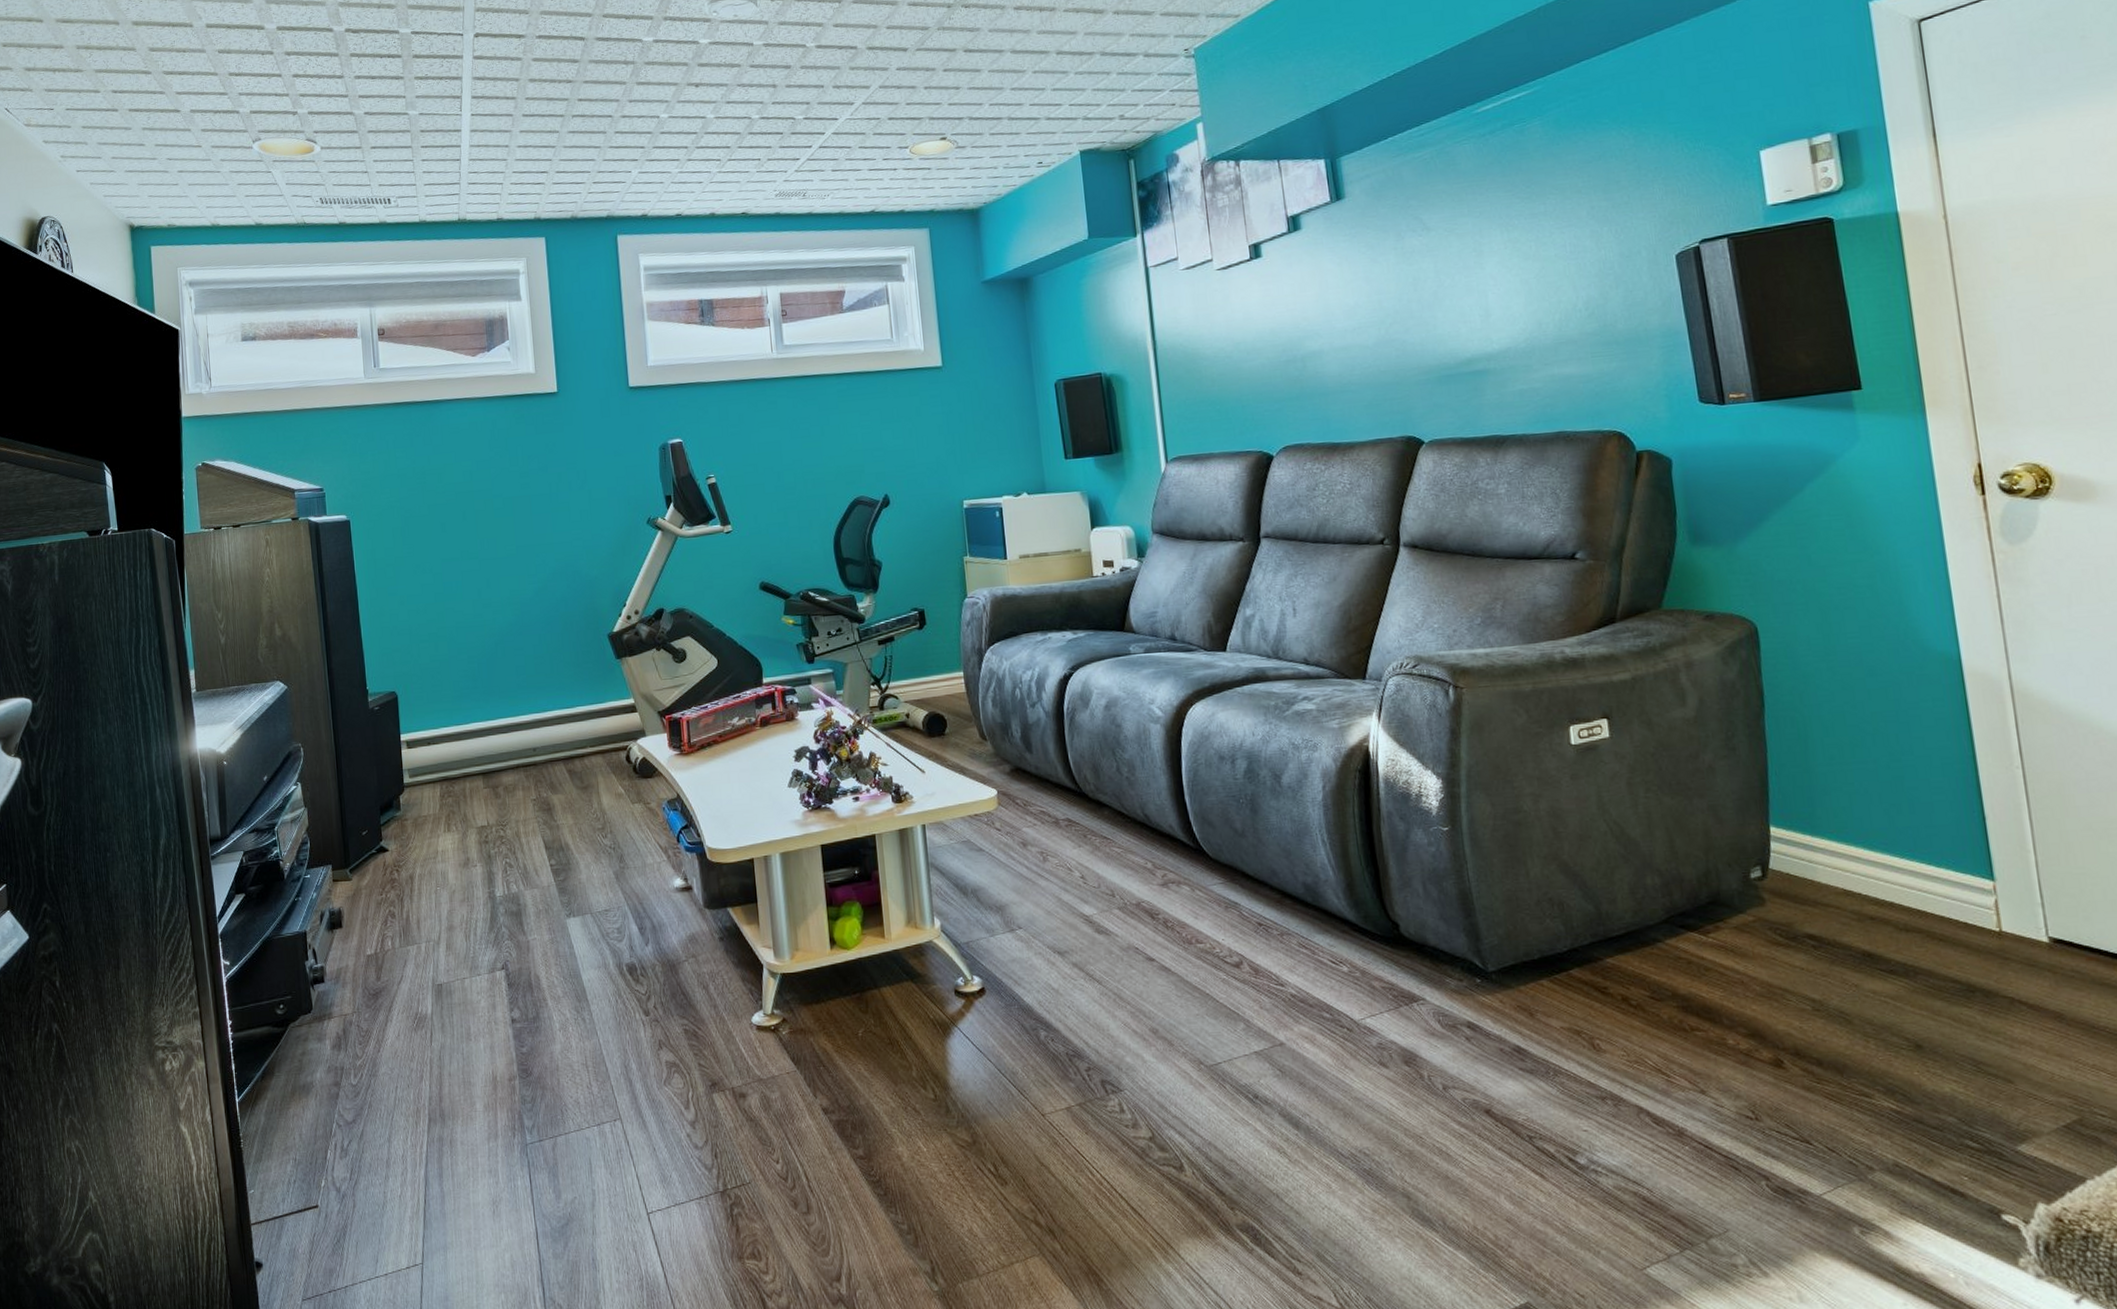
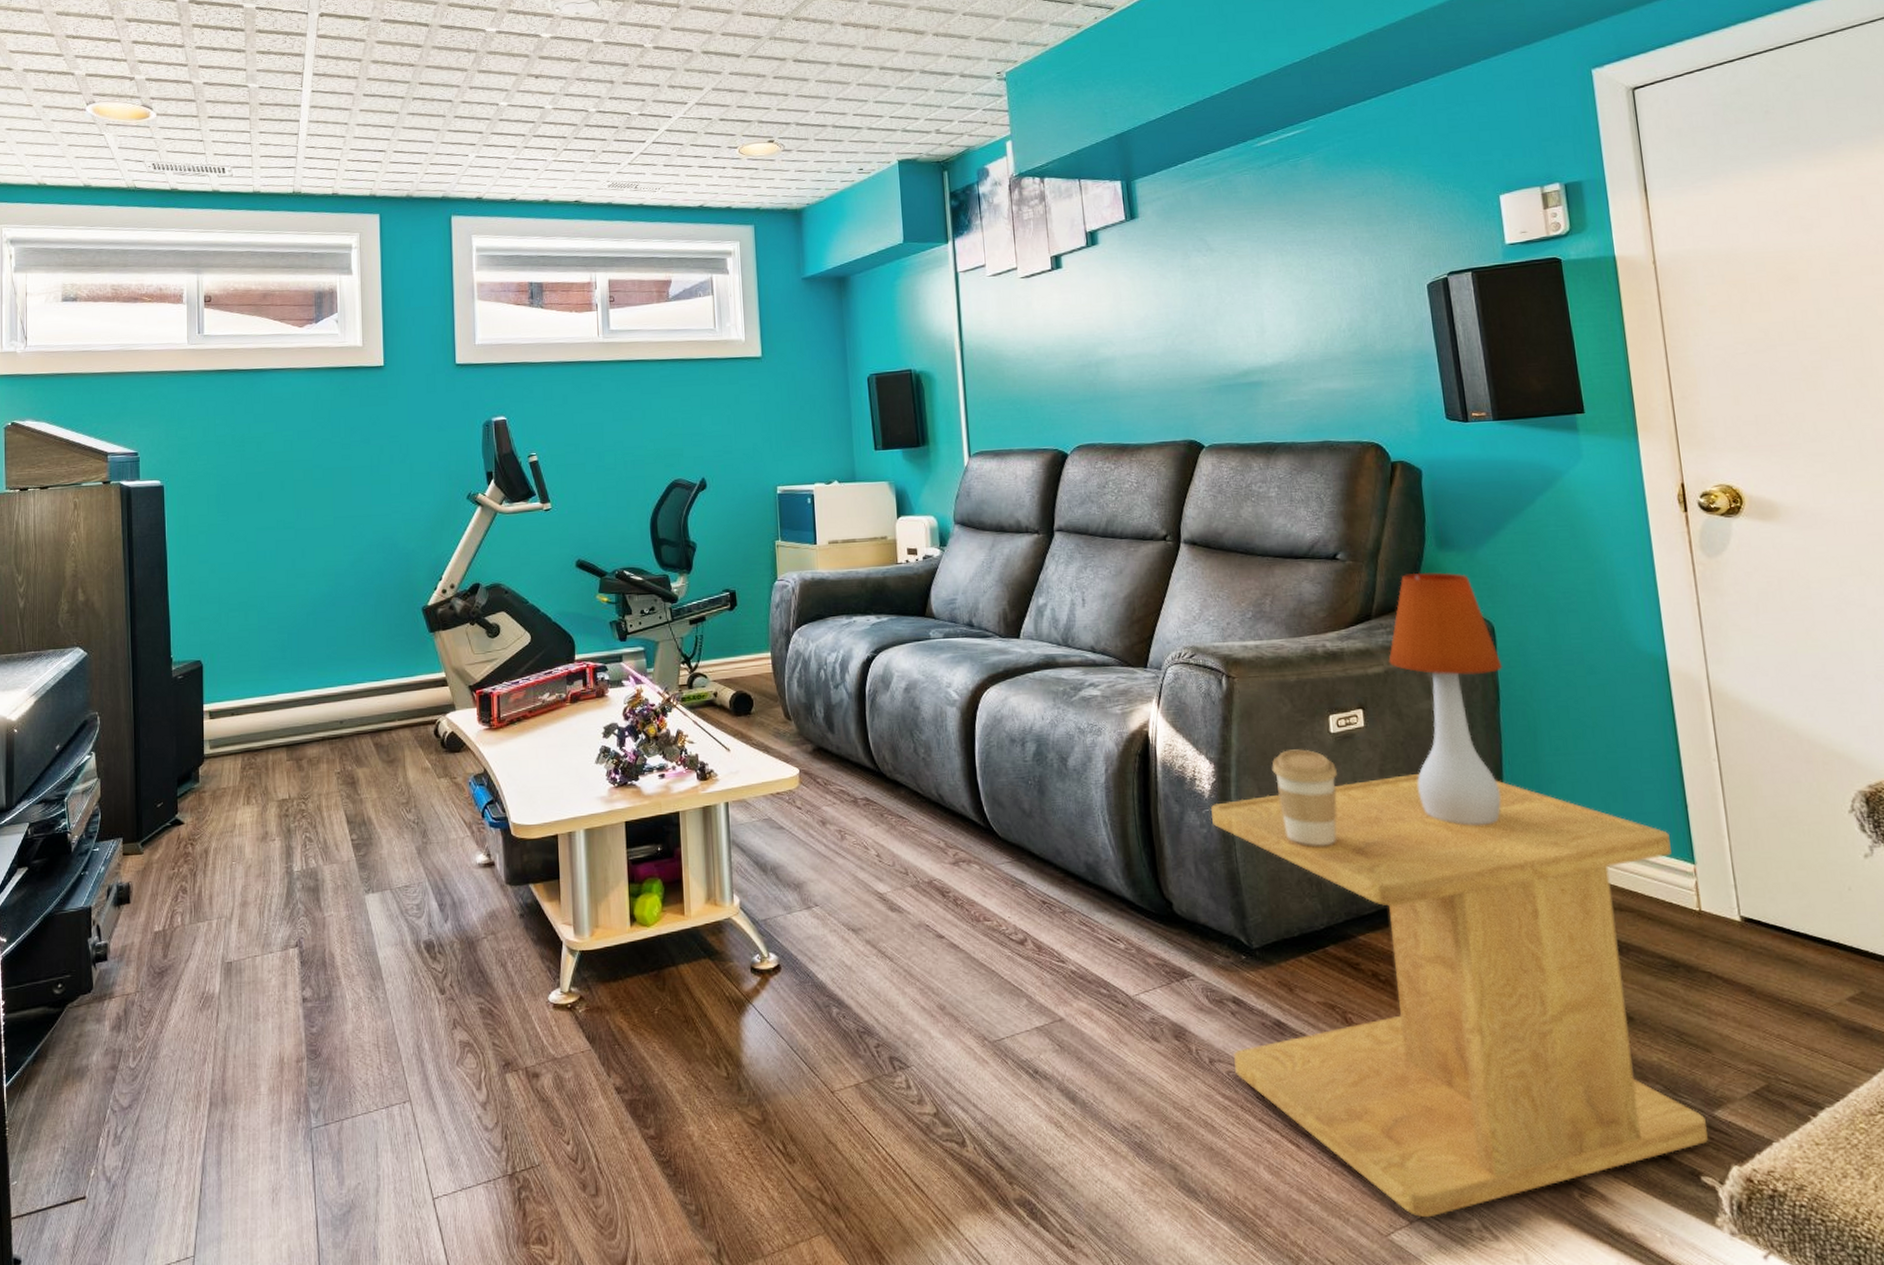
side table: none [1439,786,2011,1252] -> present [1211,773,1709,1218]
coffee cup: none [1506,762,1580,865] -> present [1272,749,1337,846]
table lamp: none [1636,569,1768,841] -> present [1388,572,1503,826]

